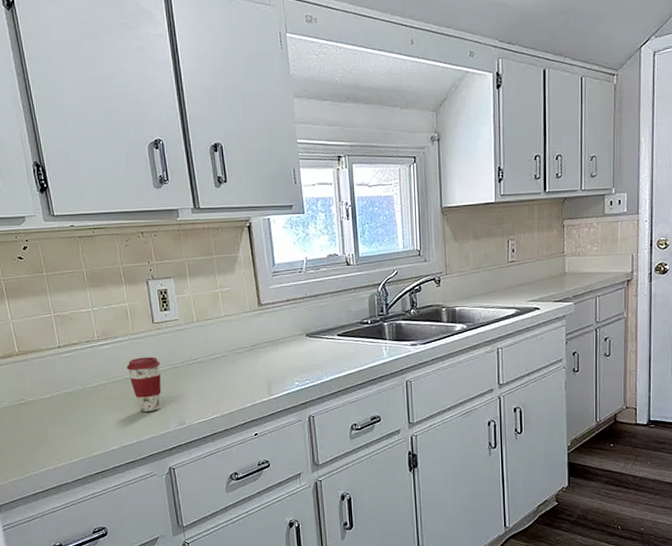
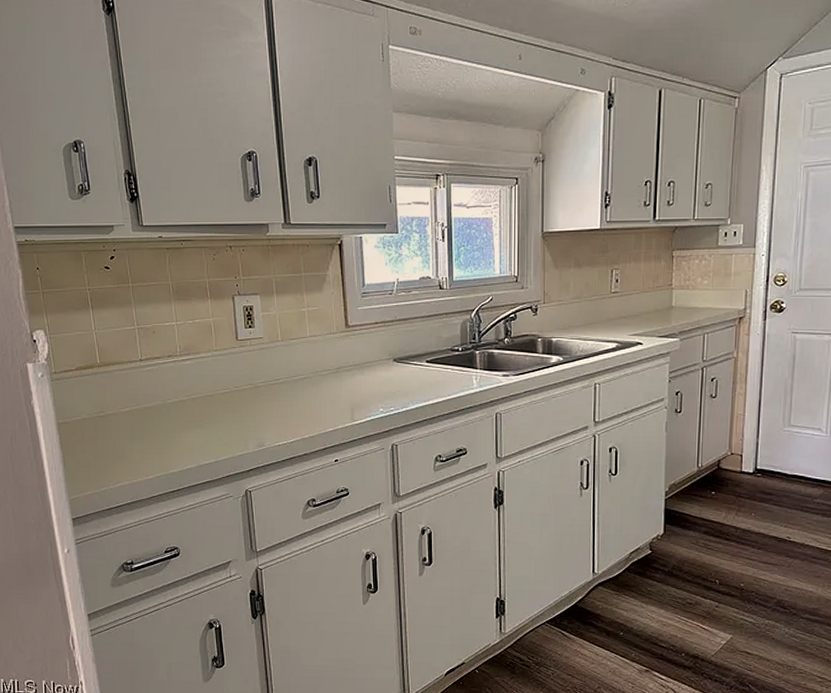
coffee cup: present [126,357,161,412] -> none [207,375,243,431]

